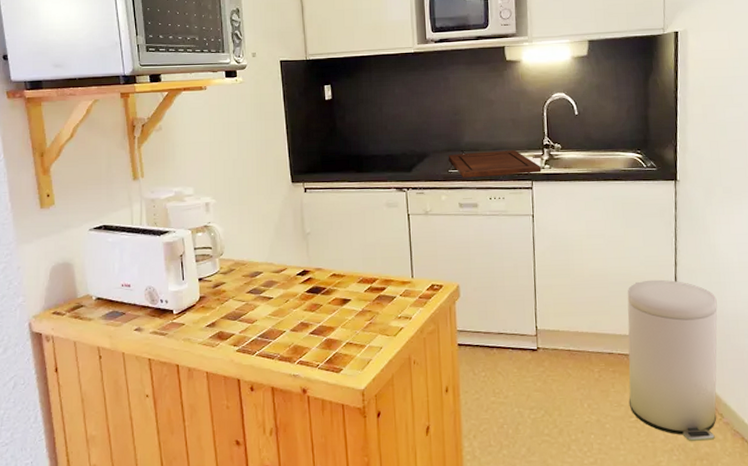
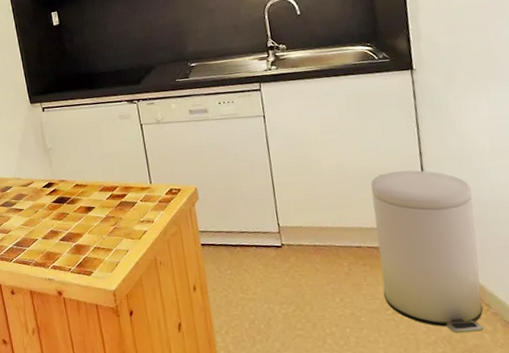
cutting board: present [448,149,542,178] -> none [174,54,269,86]

